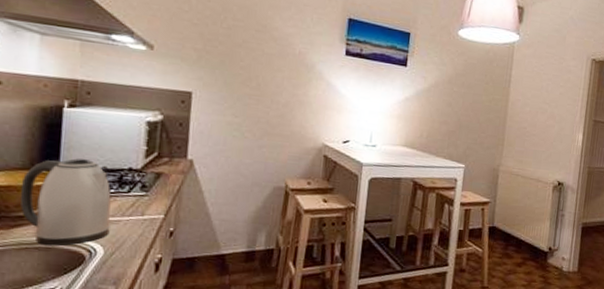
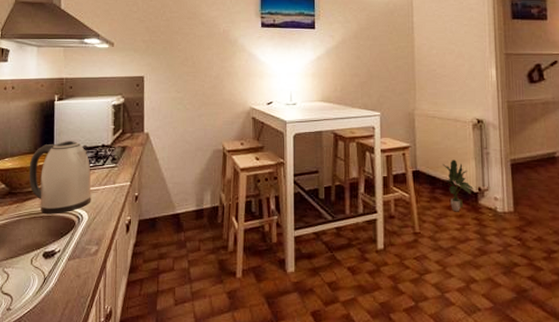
potted plant: none [517,219,546,269] -> present [442,160,476,212]

